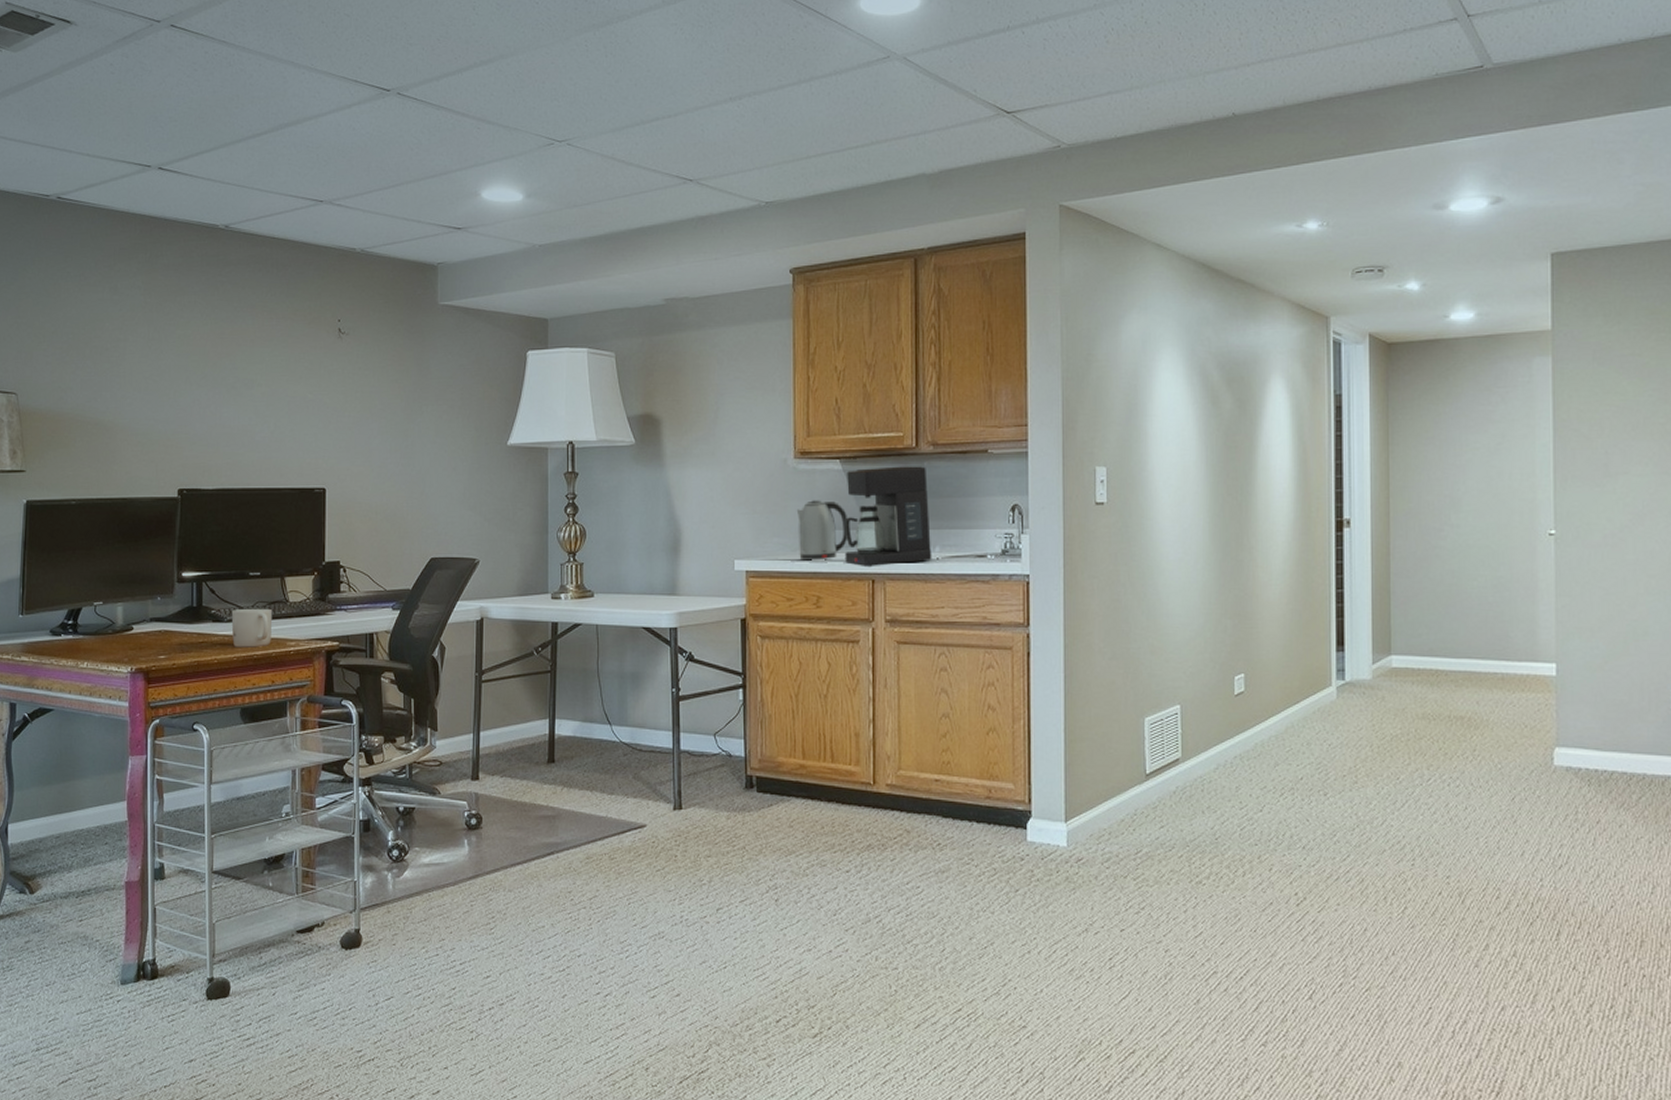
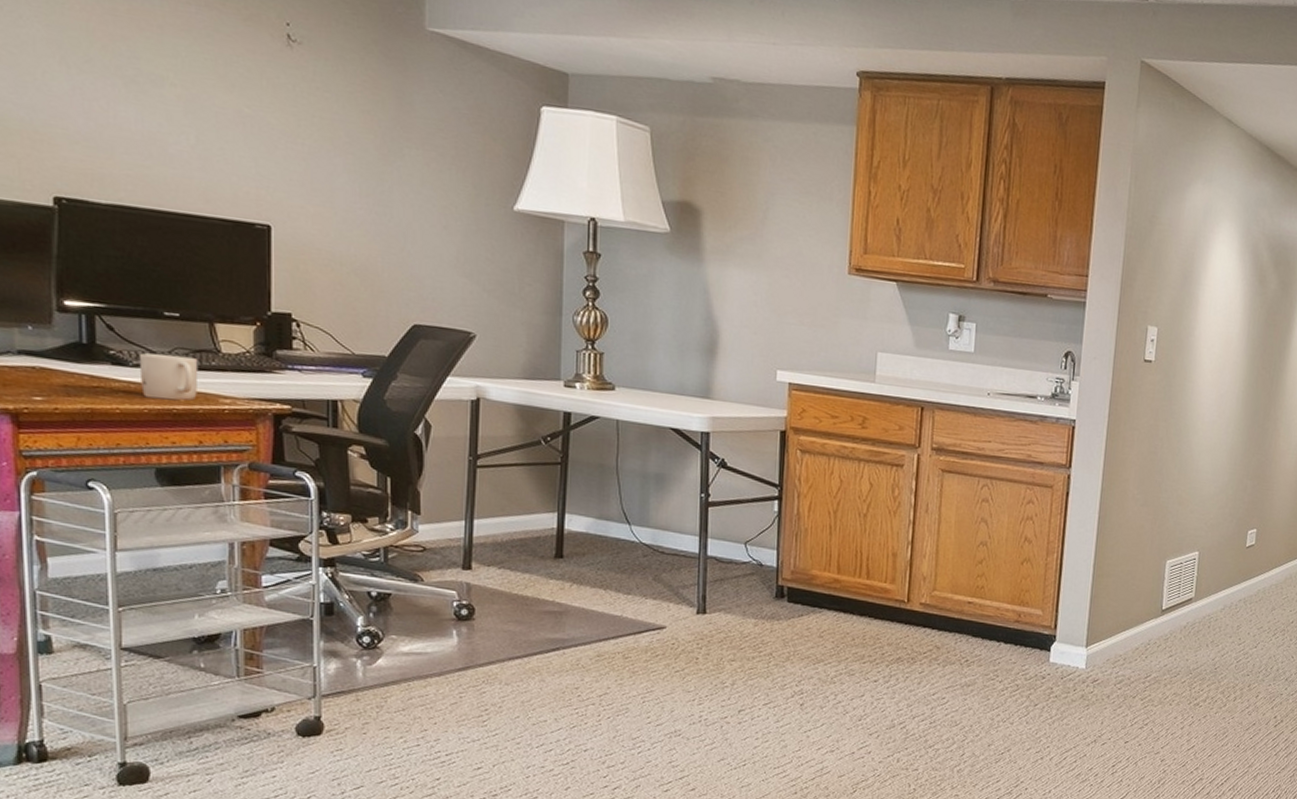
kettle: present [796,500,847,561] -> none [847,319,901,382]
coffee maker: present [844,466,932,568] -> none [894,295,986,396]

